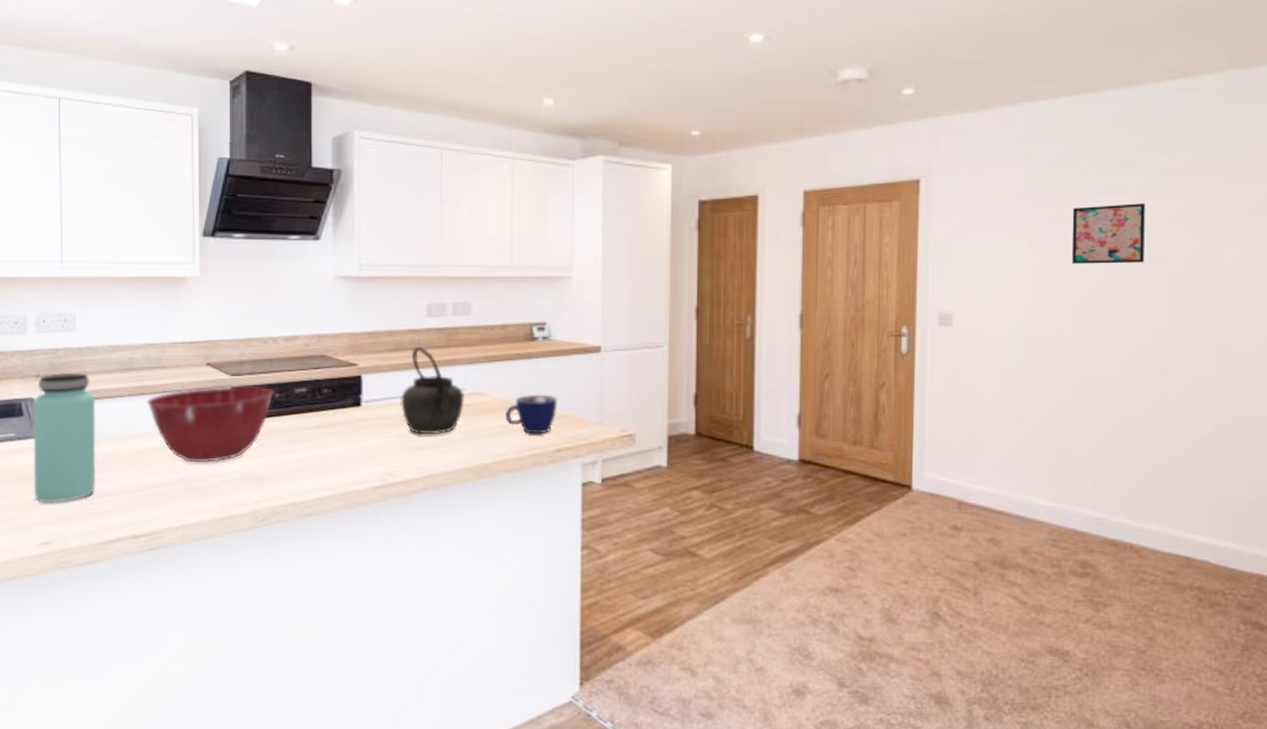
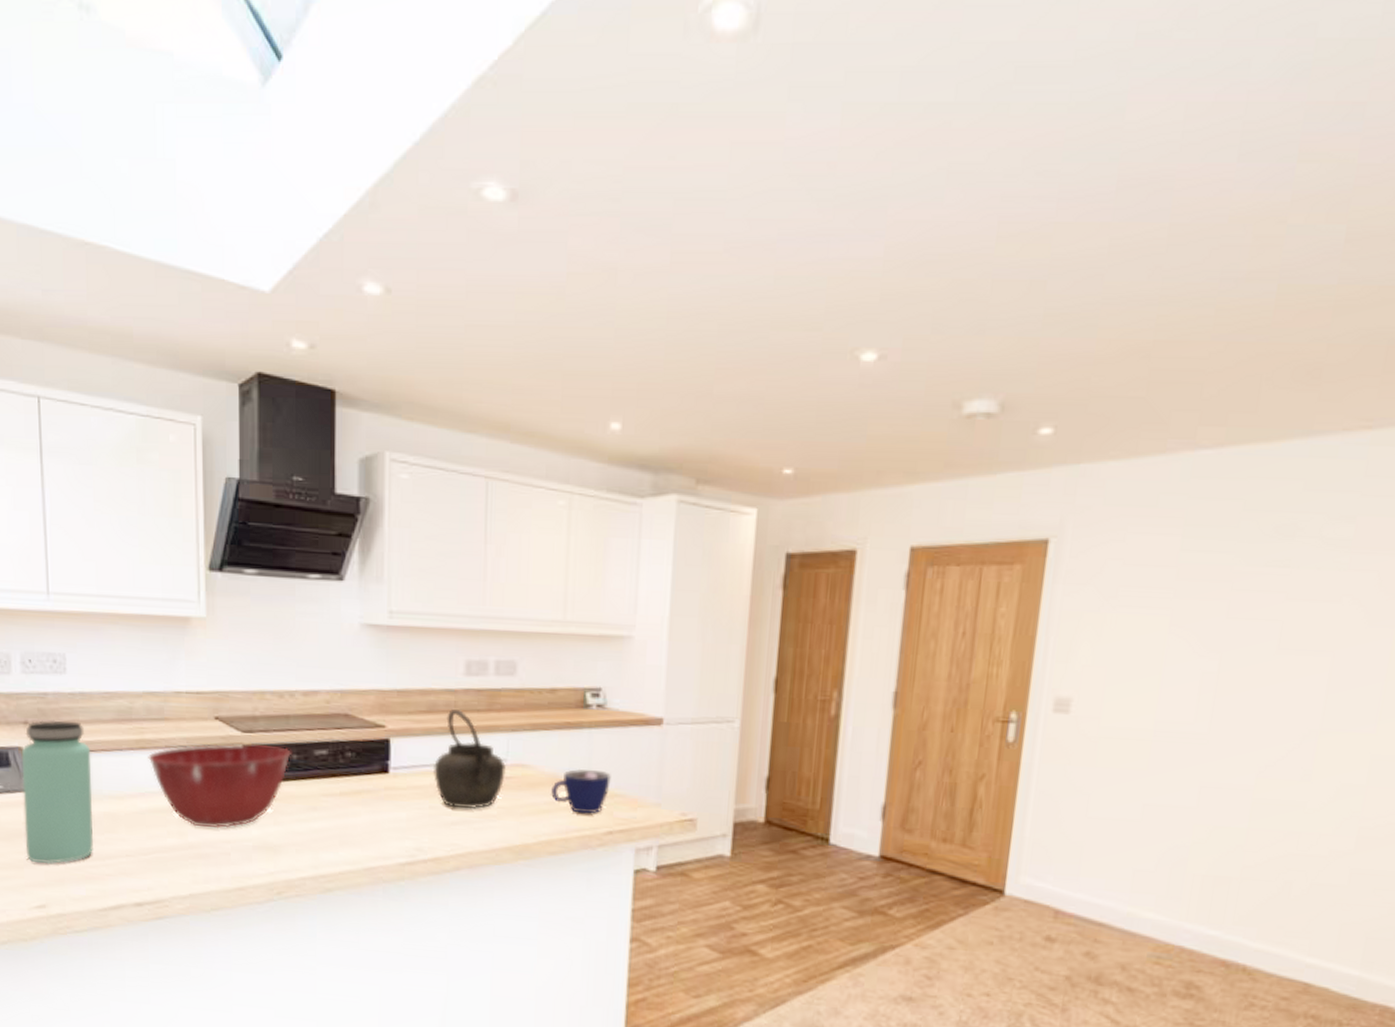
wall art: present [1071,203,1146,264] -> none [1218,579,1313,650]

